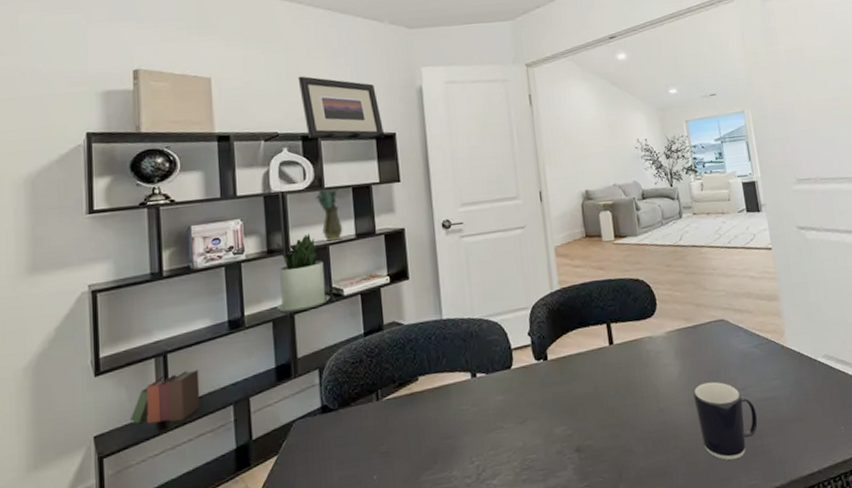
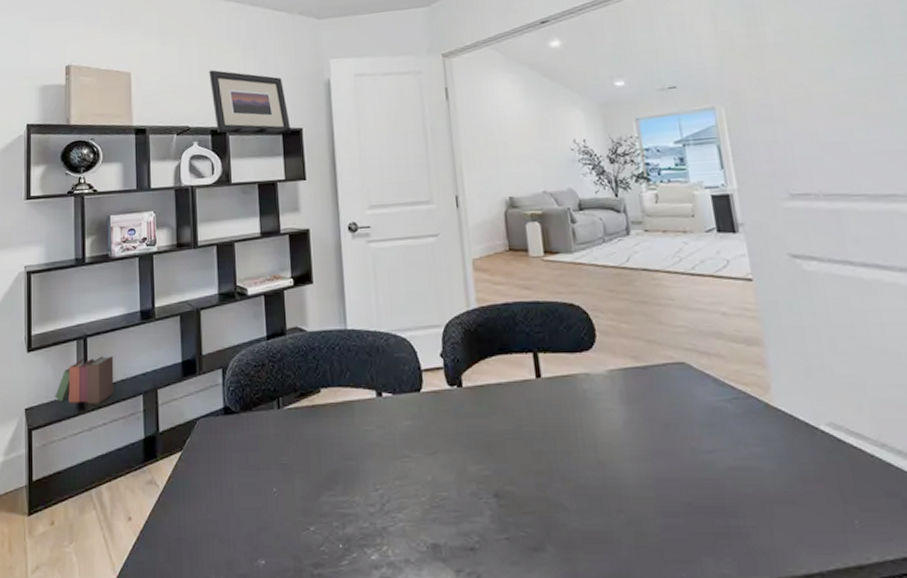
planter: present [275,233,330,313] -> none [184,228,235,308]
vase: present [316,188,343,242] -> none [223,184,248,238]
mug: present [692,381,758,461] -> none [642,436,731,539]

